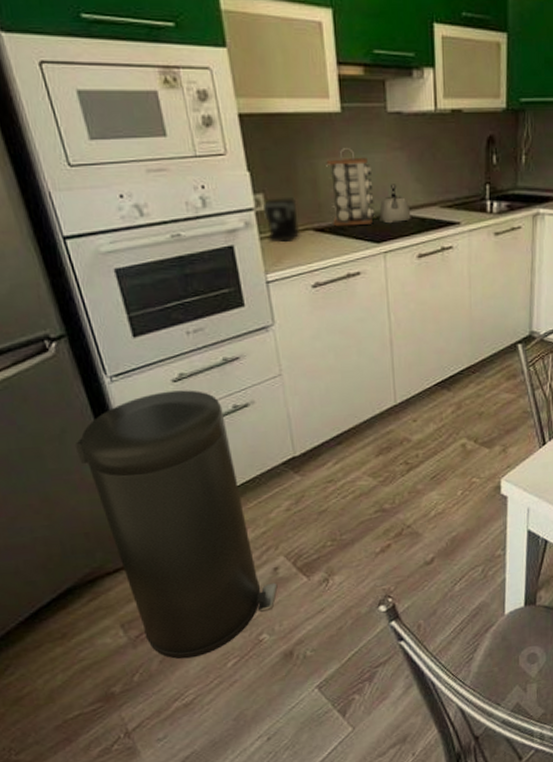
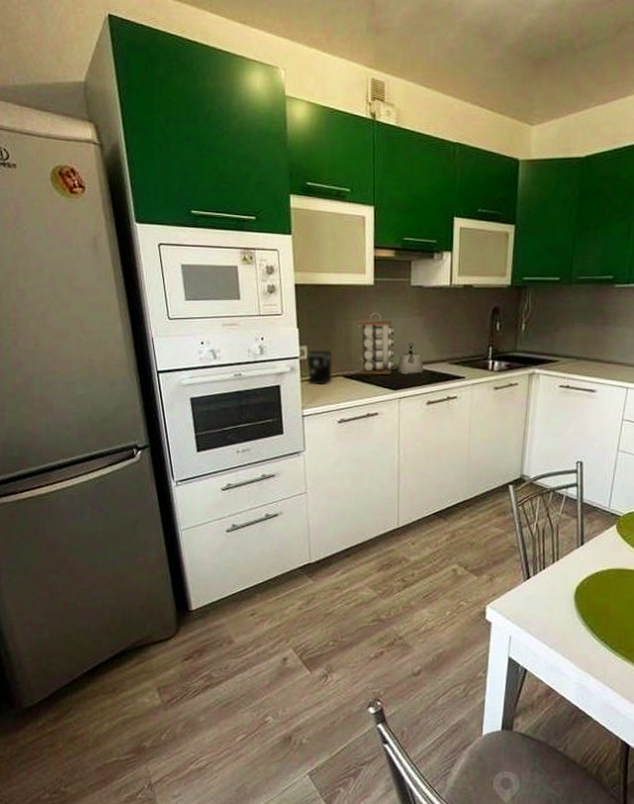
pedal bin: present [74,390,278,659] -> none [143,497,285,728]

